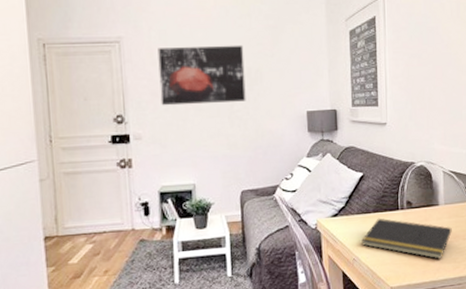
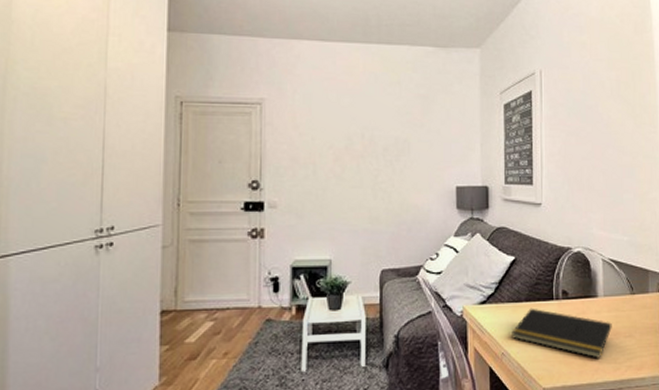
wall art: present [158,45,246,106] -> none [300,112,392,174]

